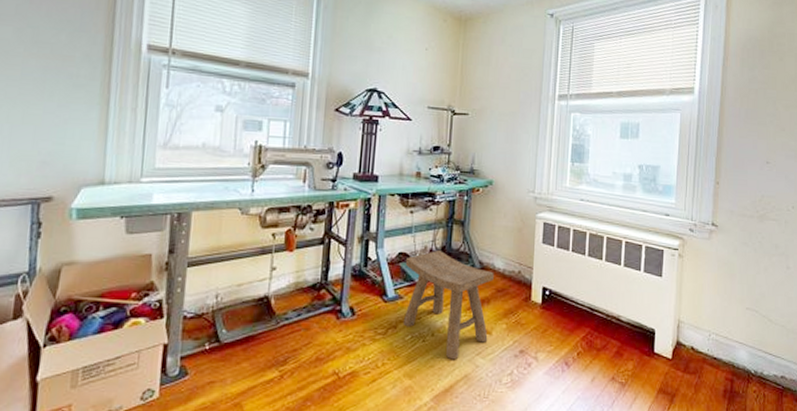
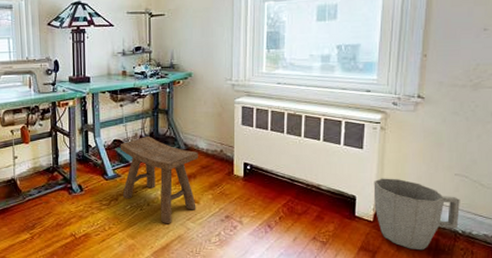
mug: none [672,310,752,393] -> present [373,178,460,251]

